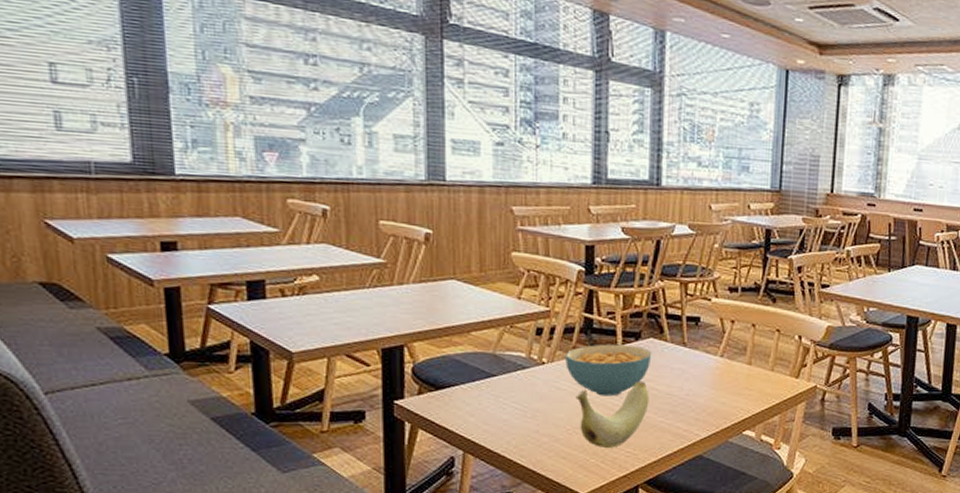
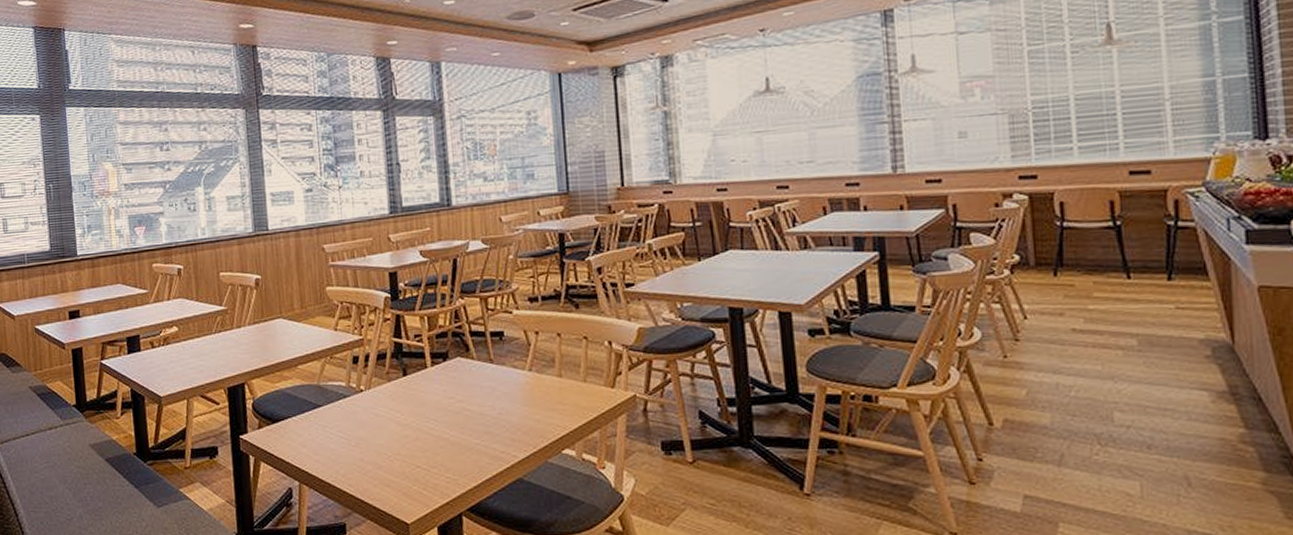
cereal bowl: present [564,344,652,396] -> none [379,366,461,420]
banana: present [576,381,649,448] -> none [393,402,463,474]

